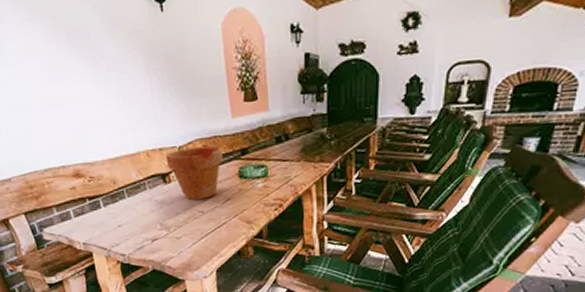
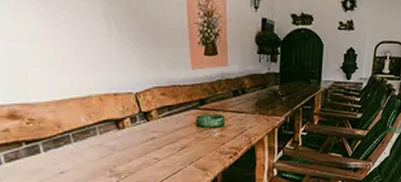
flower pot: present [165,145,223,201] -> none [120,94,181,147]

